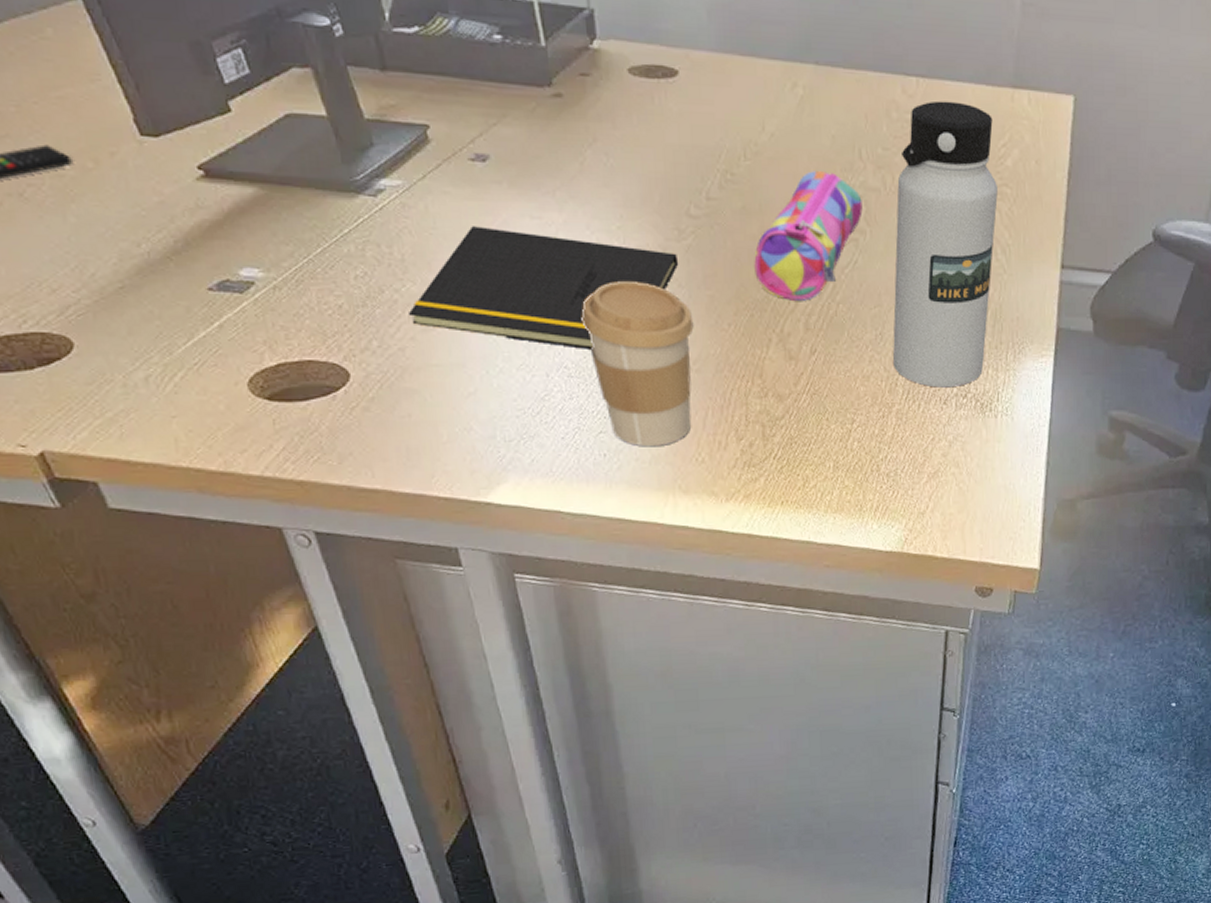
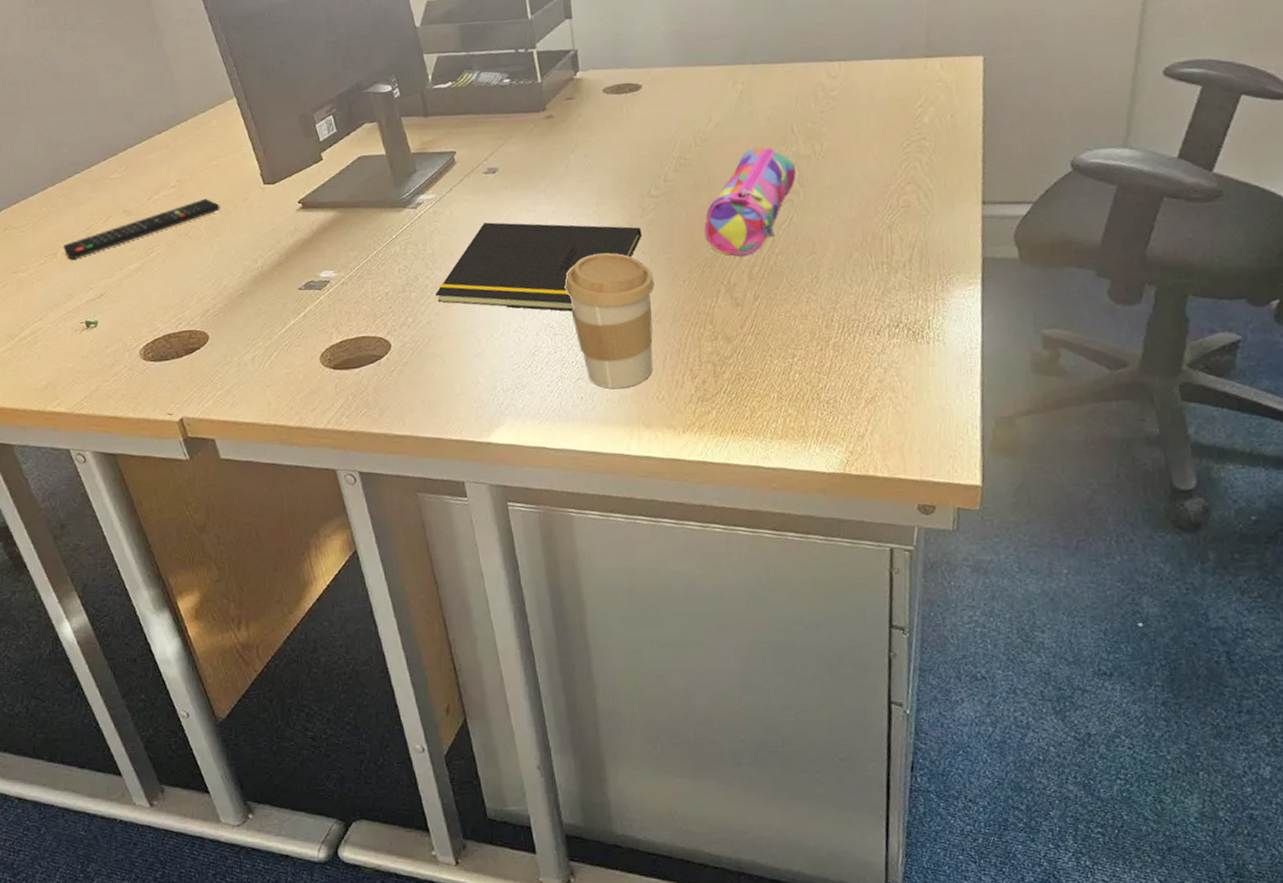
water bottle: present [893,101,998,388] -> none [825,76,918,321]

